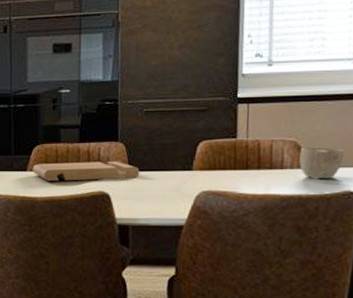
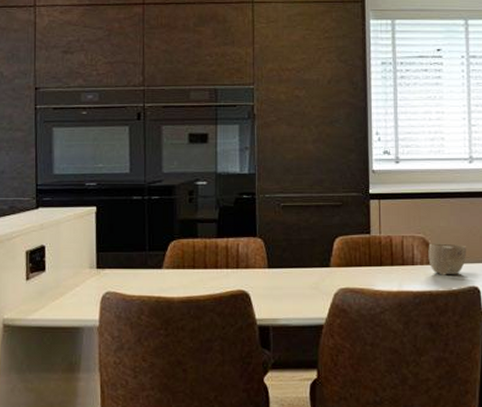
cutting board: present [32,161,140,181] -> none [168,257,279,279]

